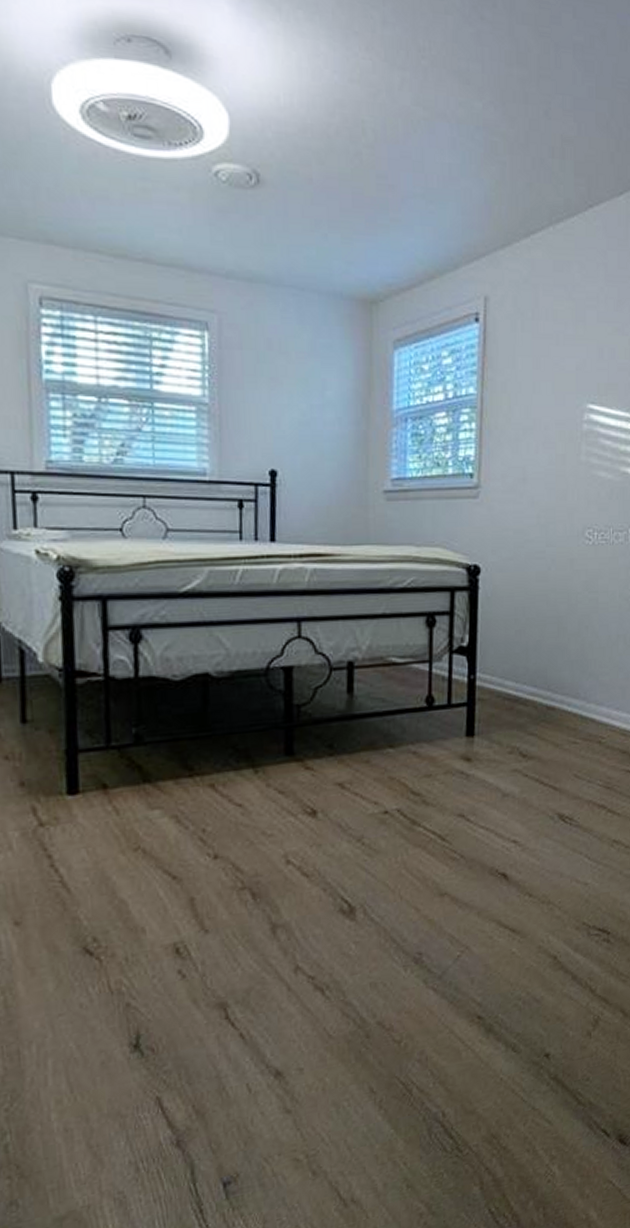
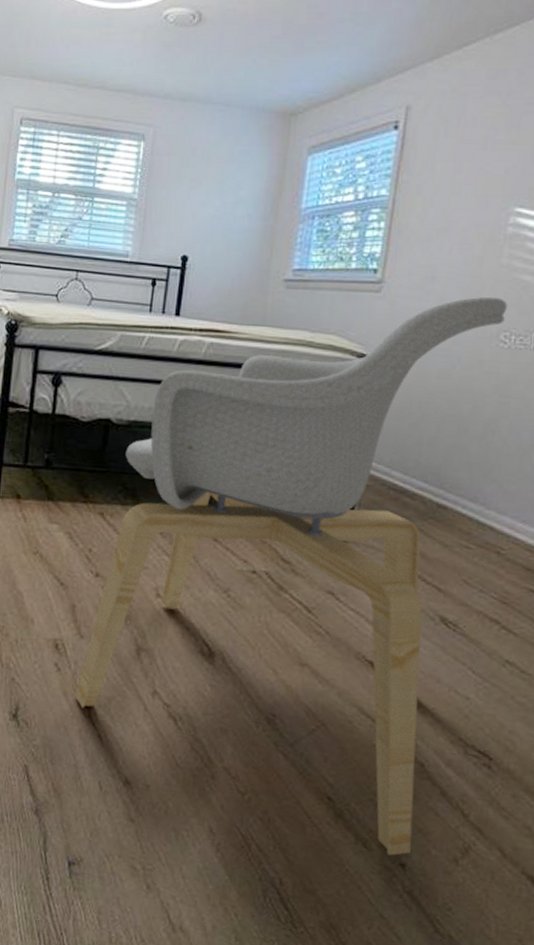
armchair: none [207,495,589,1051] -> present [75,296,508,856]

